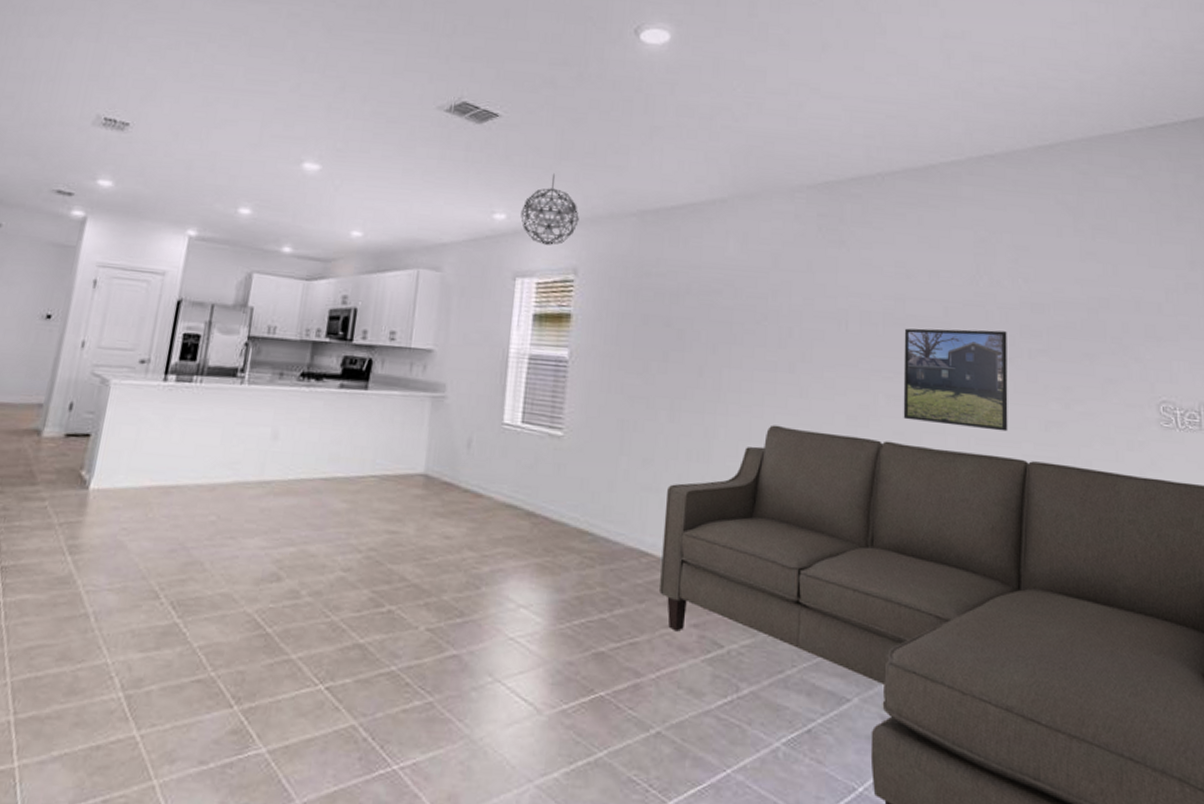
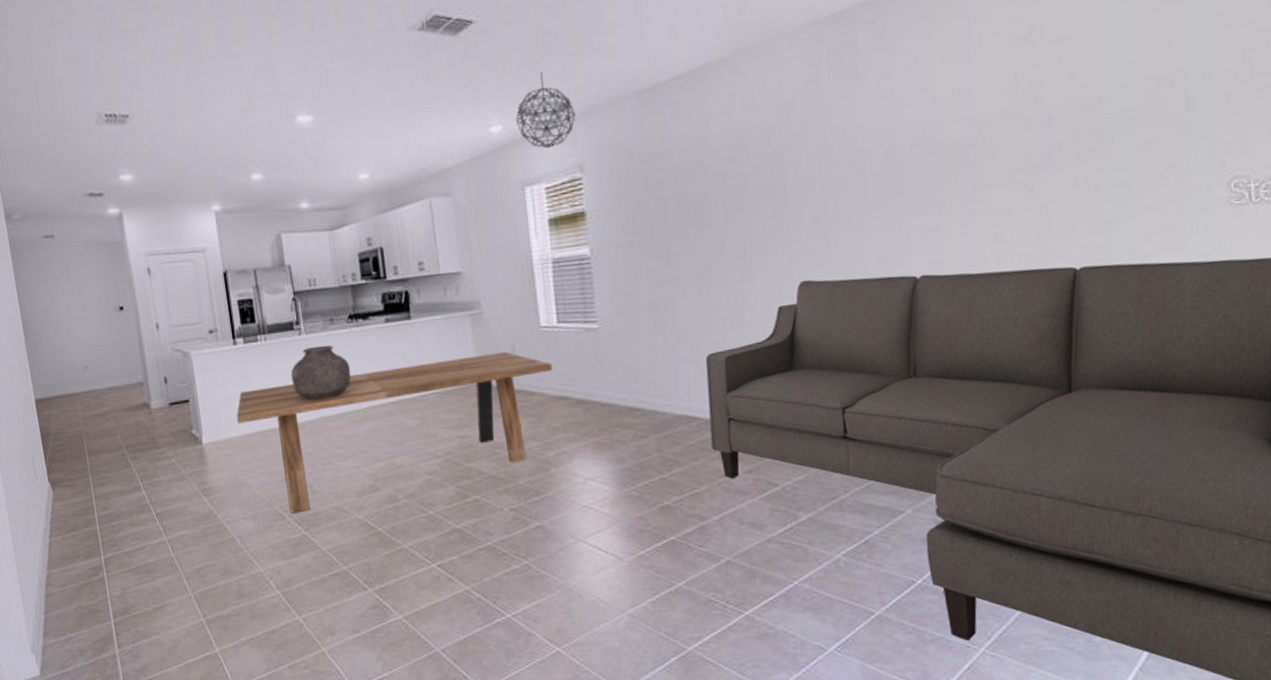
dining table: none [138,435,508,594] -> present [236,351,553,514]
ceramic pot: none [216,399,288,462] -> present [291,345,351,400]
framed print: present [903,328,1008,432] -> none [934,137,1055,250]

